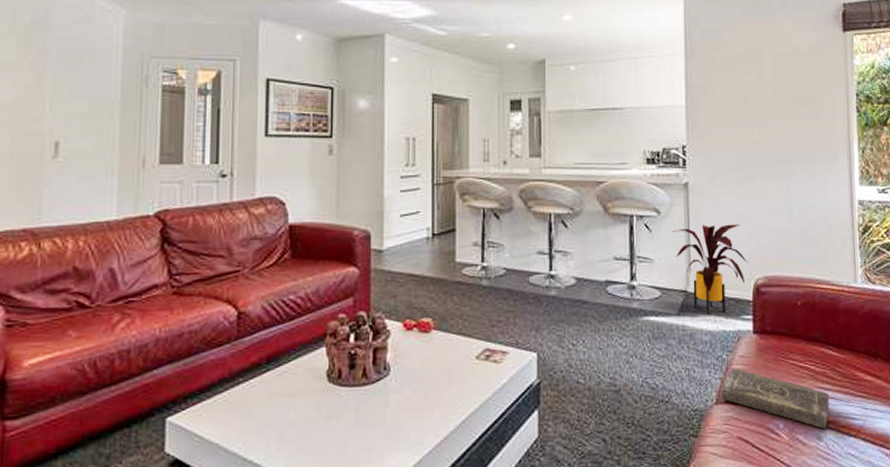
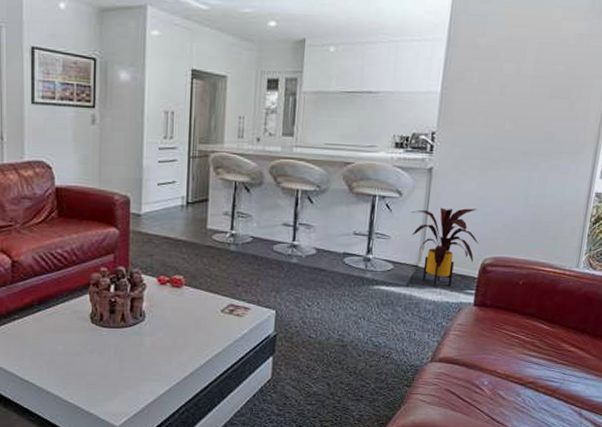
book: present [721,368,830,429] -> none [436,334,534,388]

